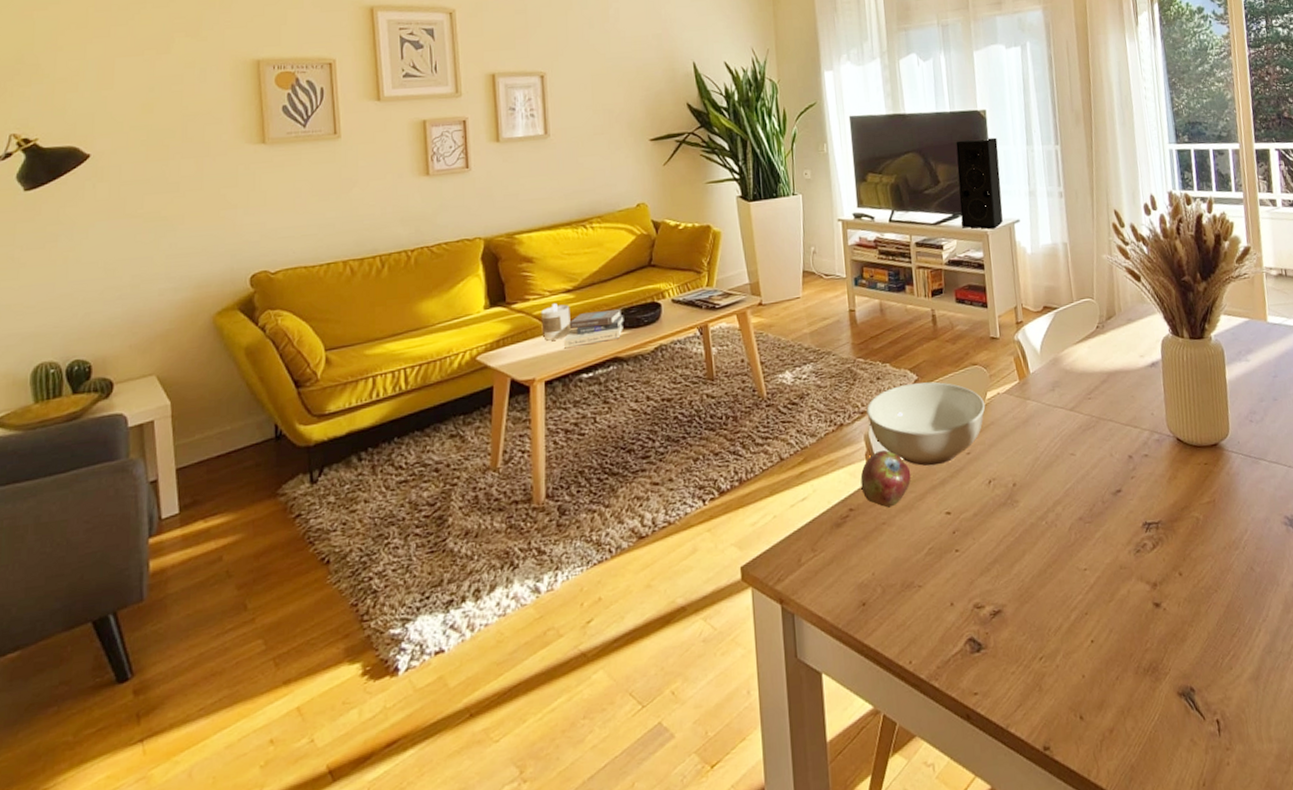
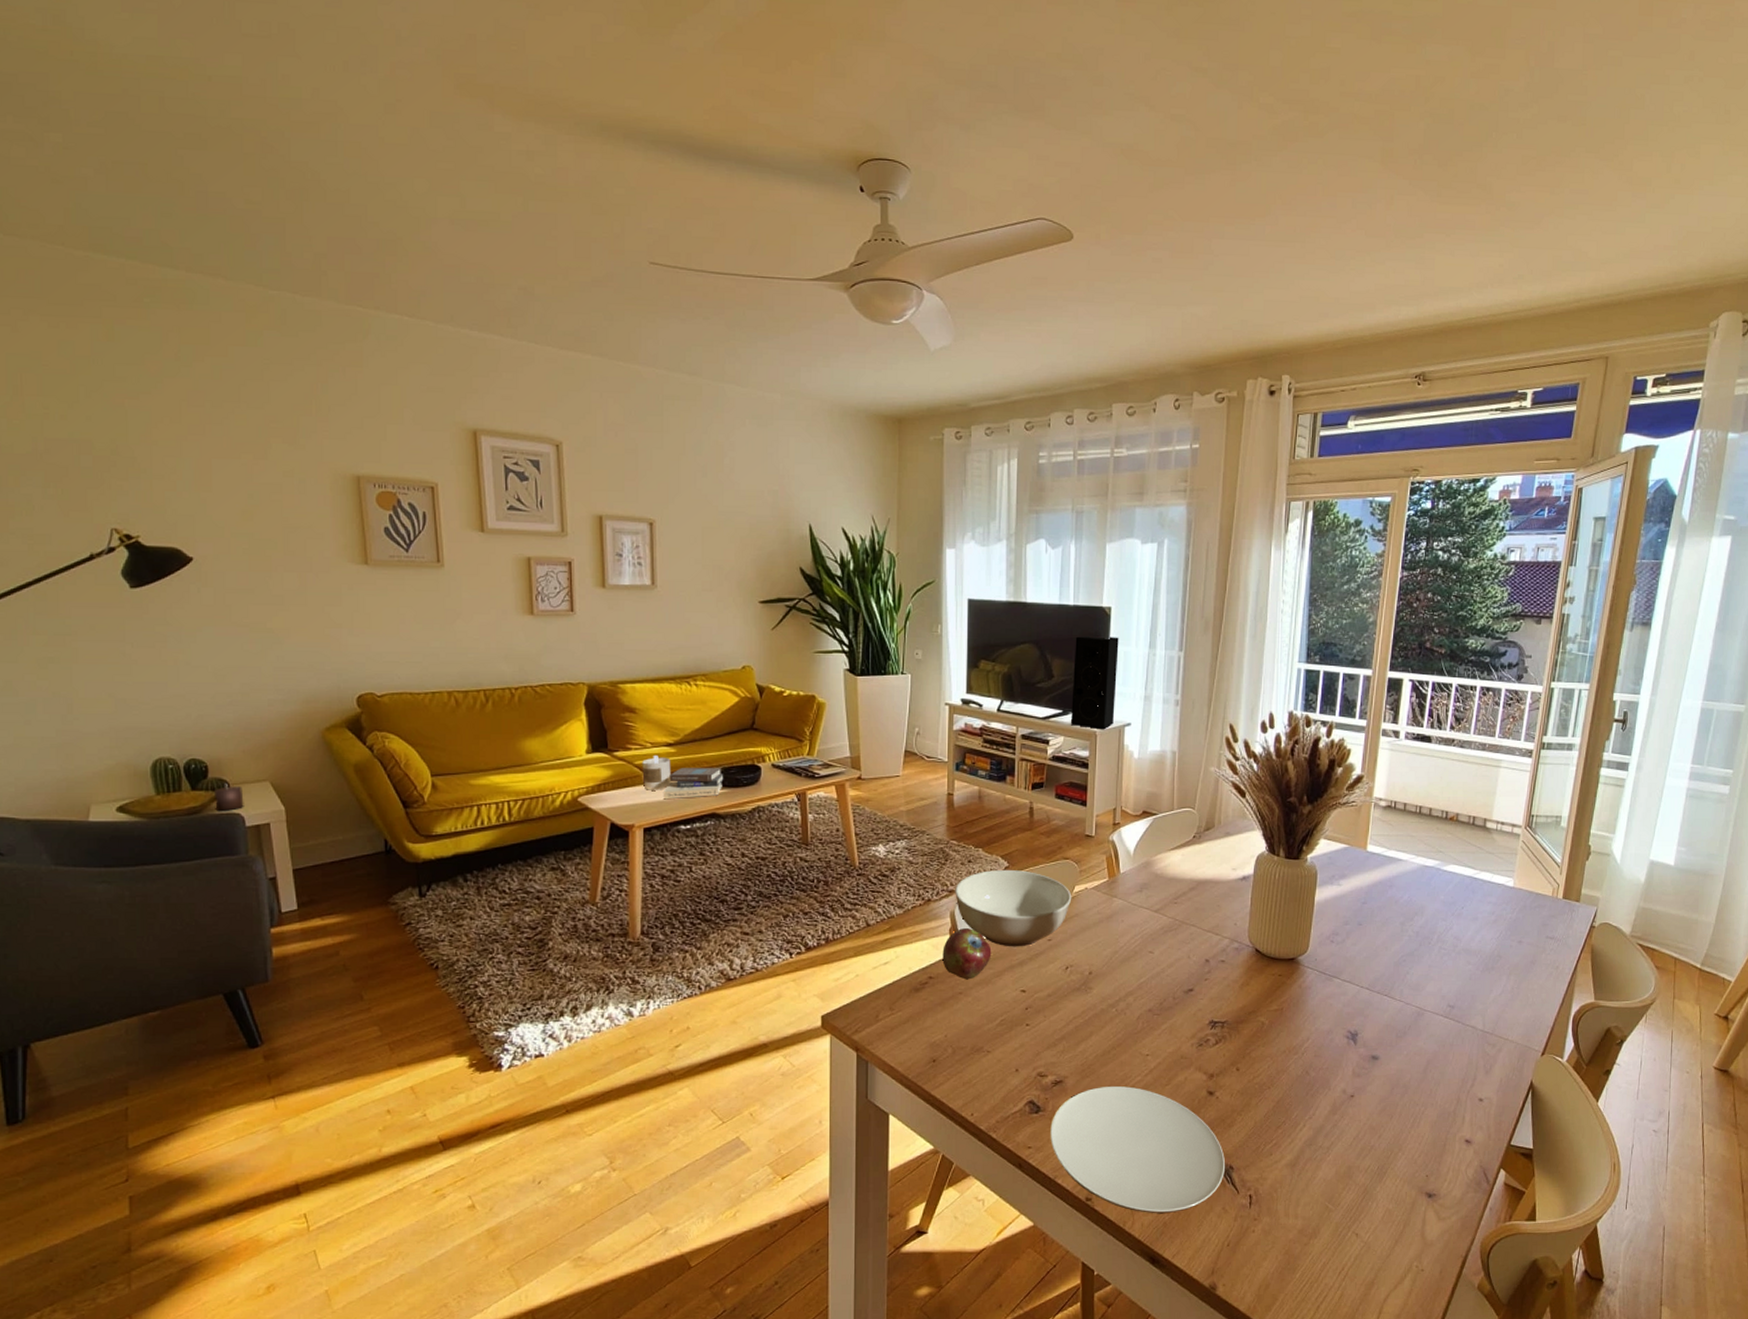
candle: none [97,382,128,414] -> present [215,783,244,811]
plate: none [995,608,1186,758] -> present [1050,1085,1226,1214]

